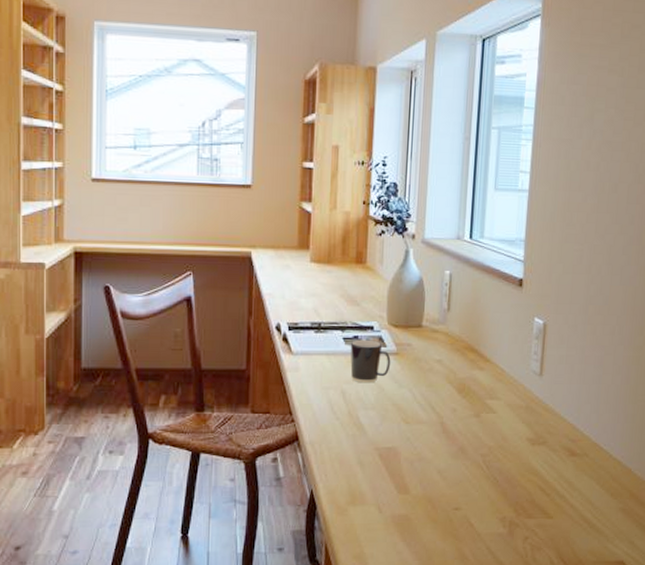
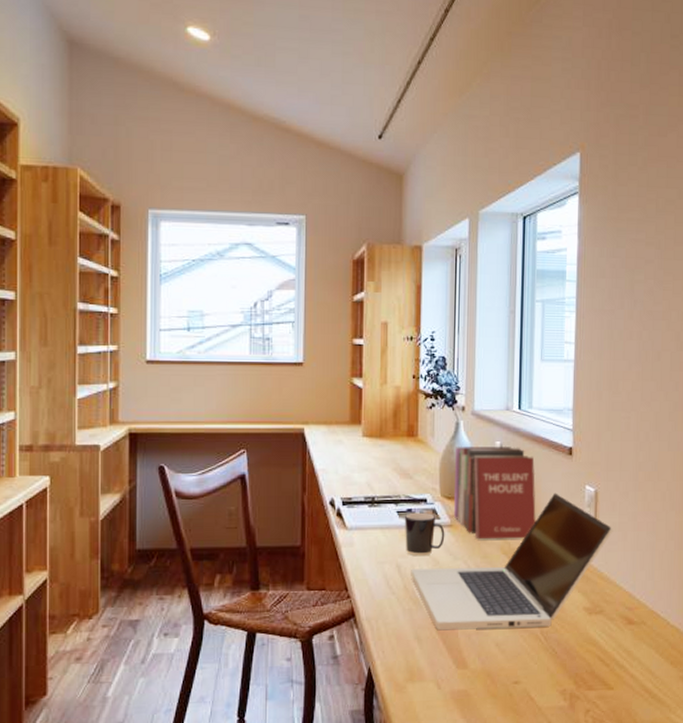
laptop: none [355,324,560,456] -> present [411,493,613,630]
books: none [399,274,484,369] -> present [453,445,536,540]

